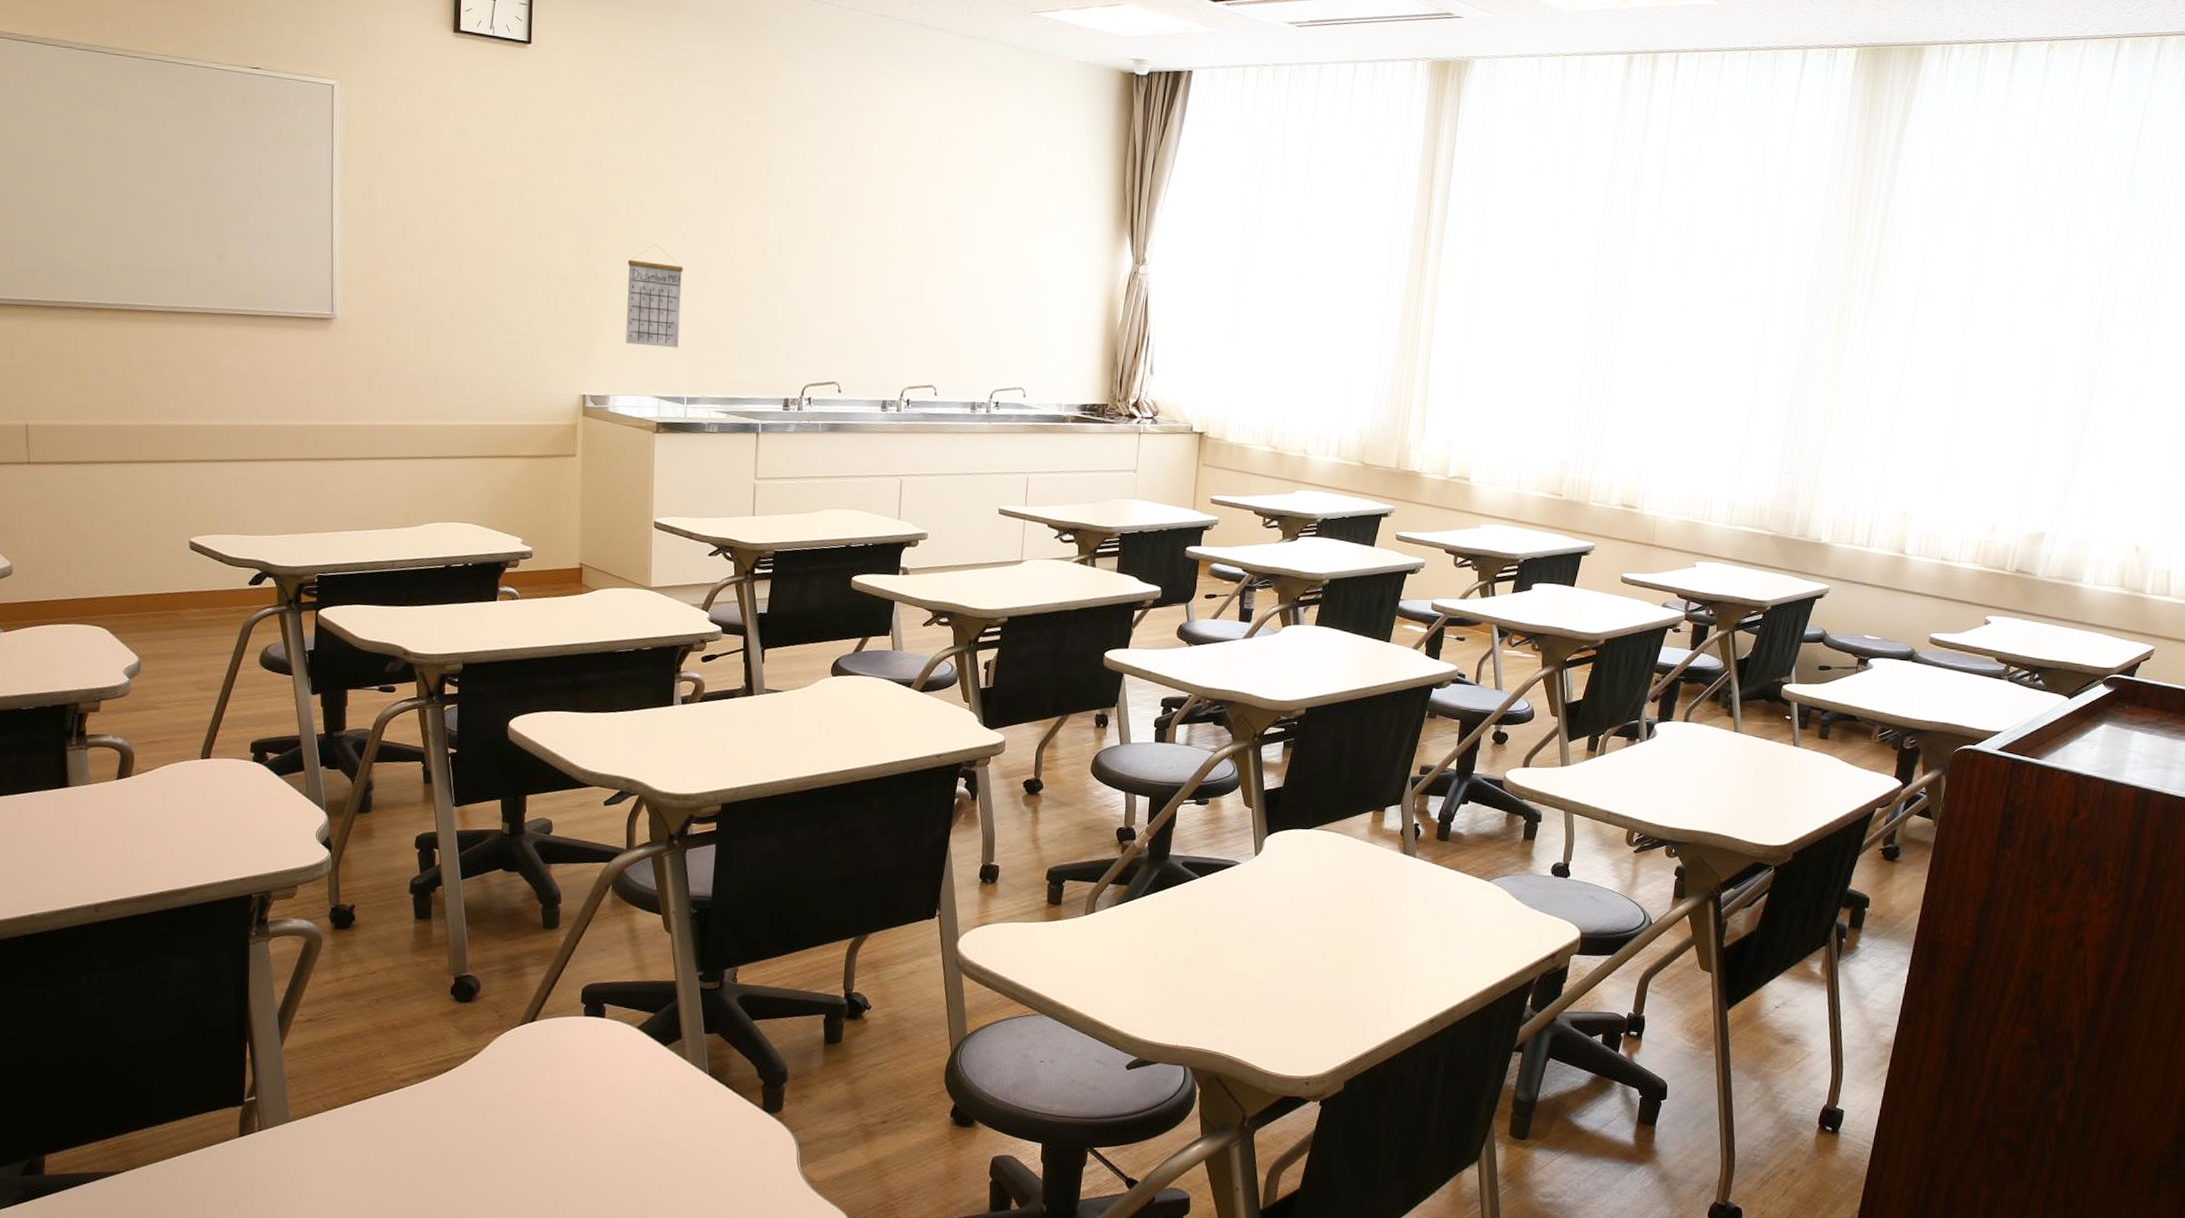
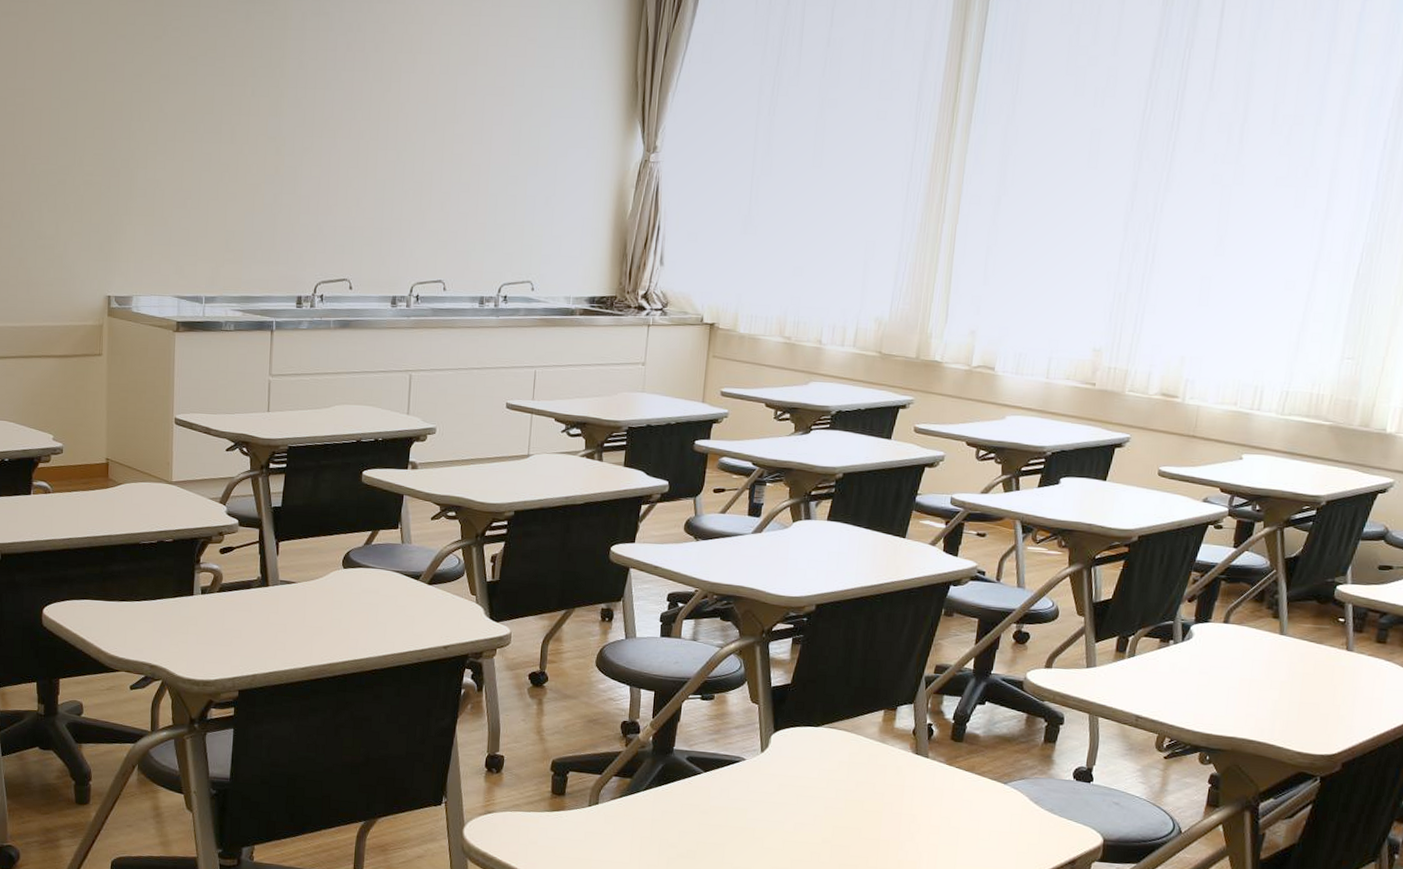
calendar: present [626,244,684,348] -> none [147,147,202,249]

